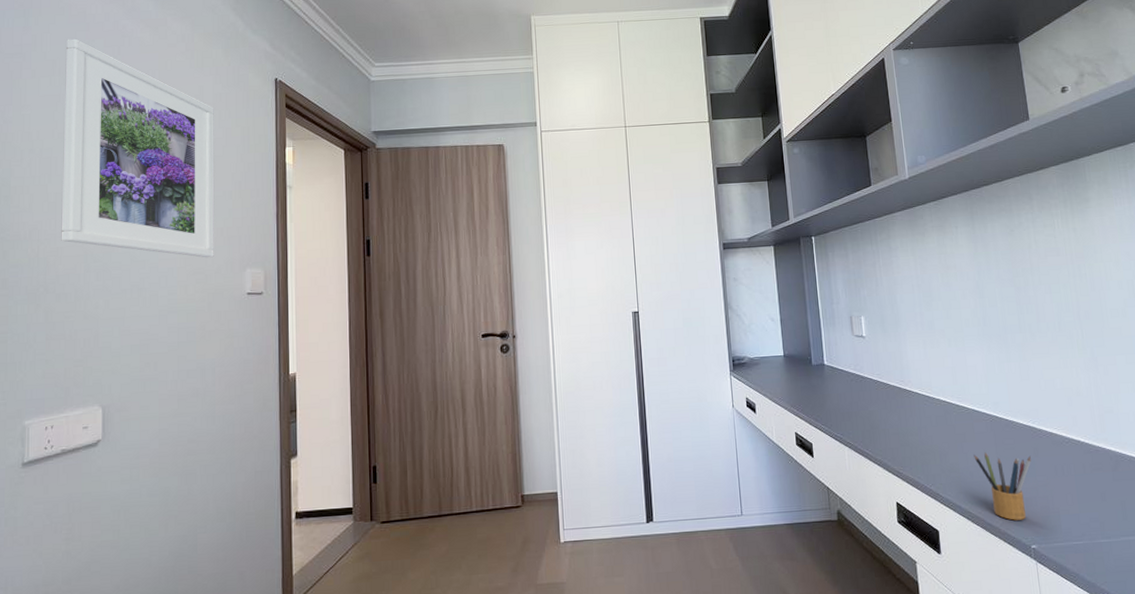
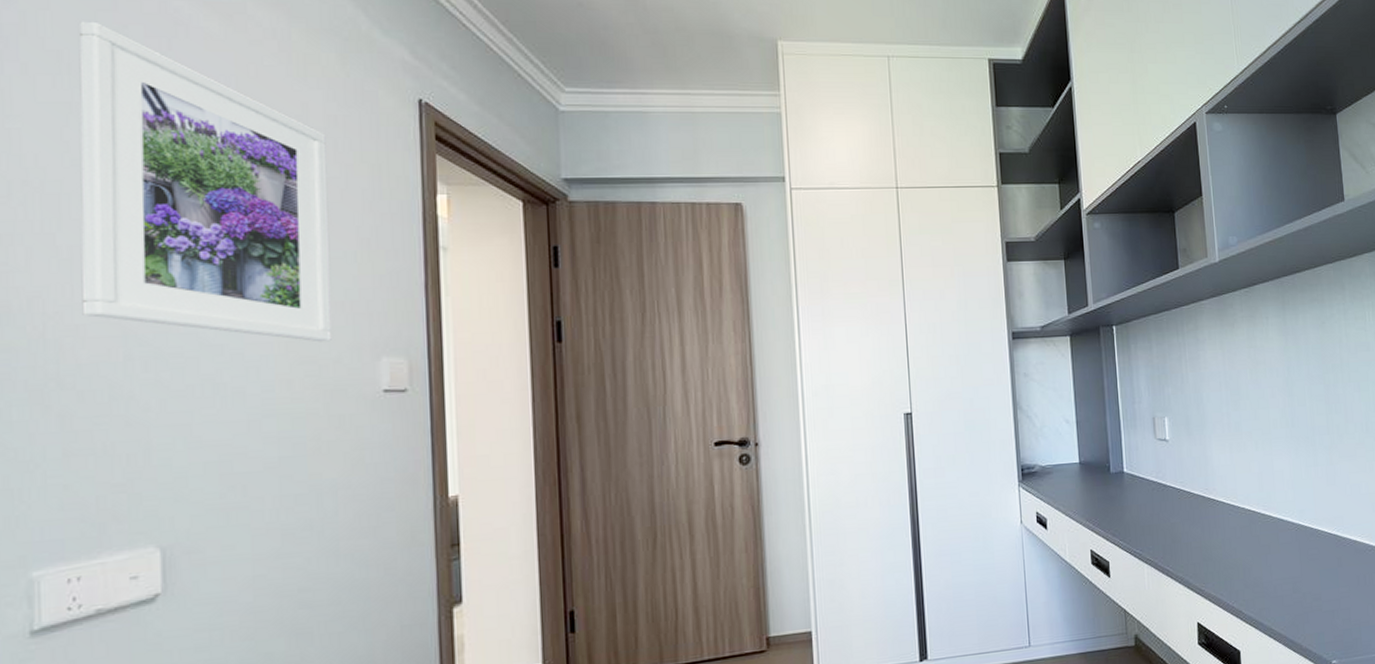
pencil box: present [973,452,1031,521] -> none [1278,564,1335,636]

